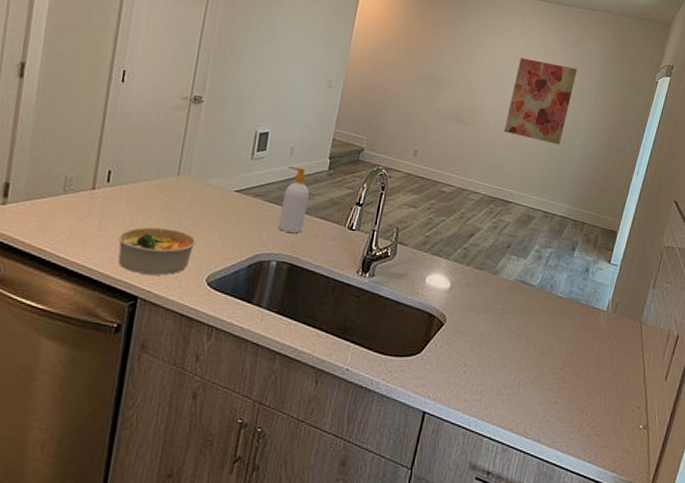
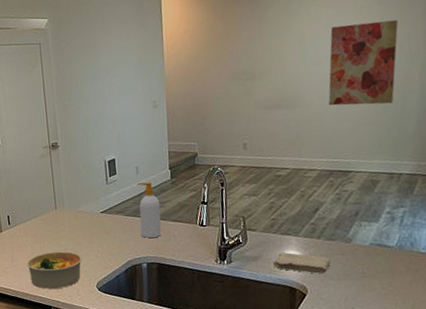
washcloth: none [417,274,475,303] -> present [273,252,331,274]

